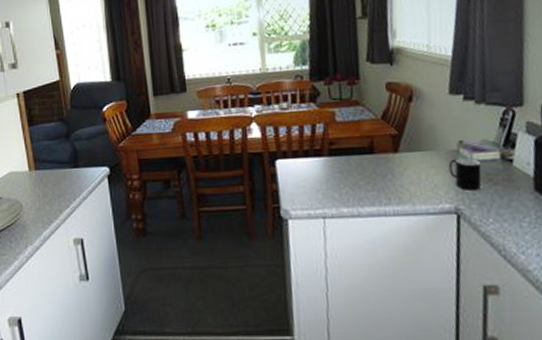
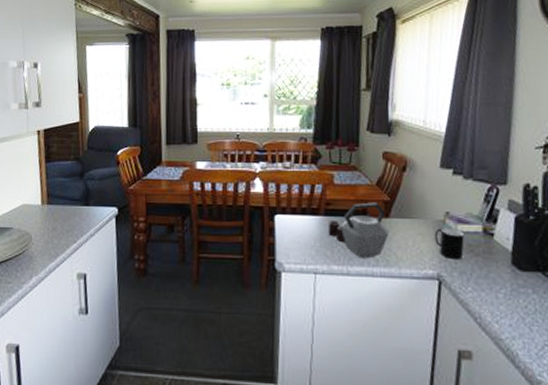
kettle: none [333,137,400,198] -> present [328,202,390,259]

